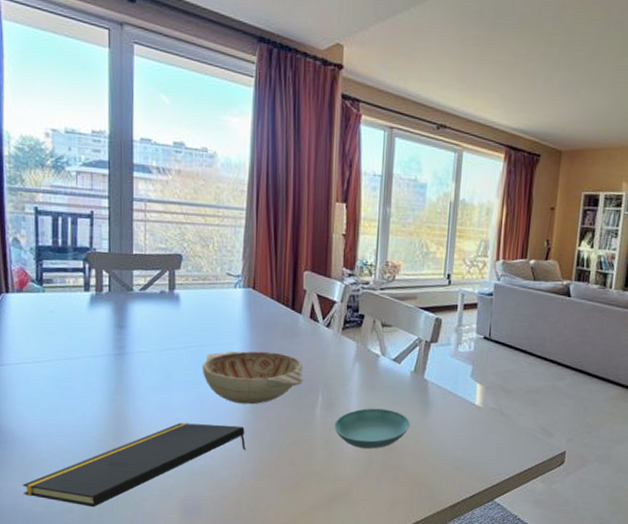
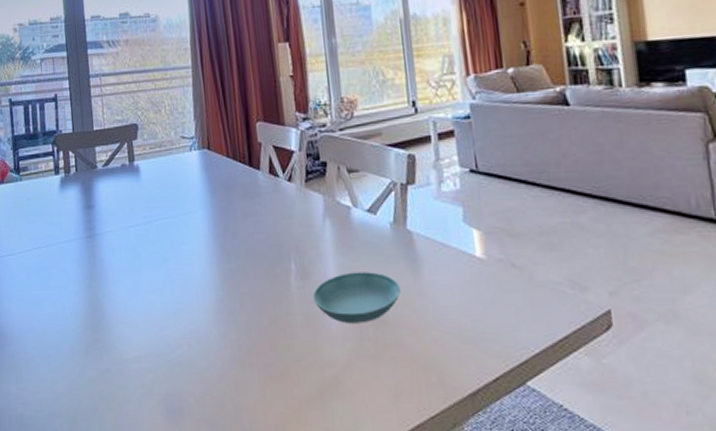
notepad: present [22,422,246,508] -> none [14,306,222,410]
decorative bowl: present [201,351,304,405] -> none [167,216,272,280]

